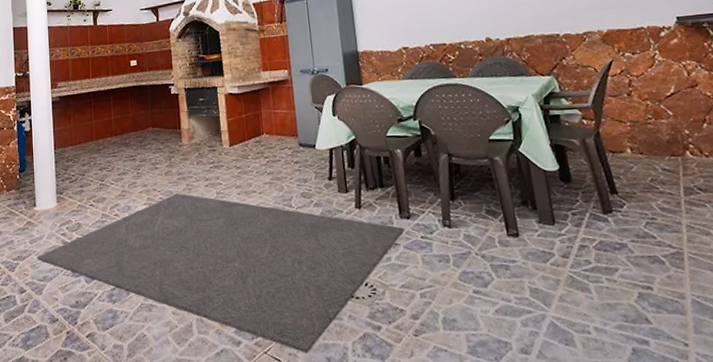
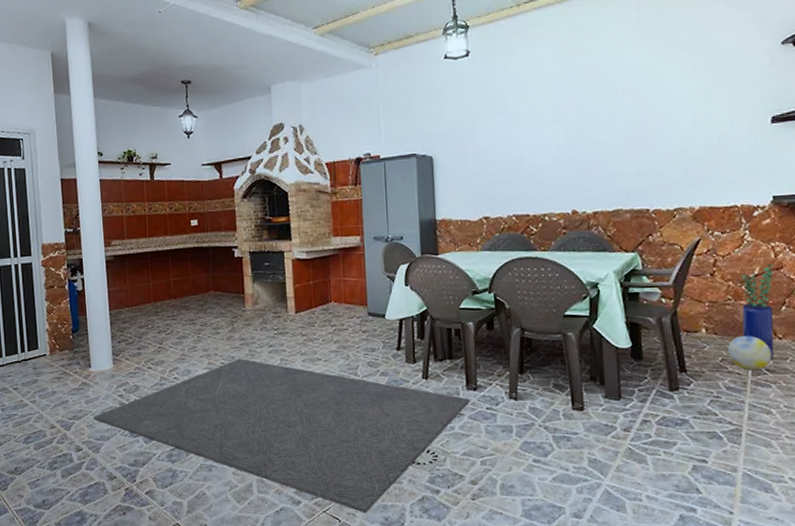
ball: none [655,154,702,190] -> present [727,335,772,371]
vase: none [658,77,703,179] -> present [741,259,774,361]

